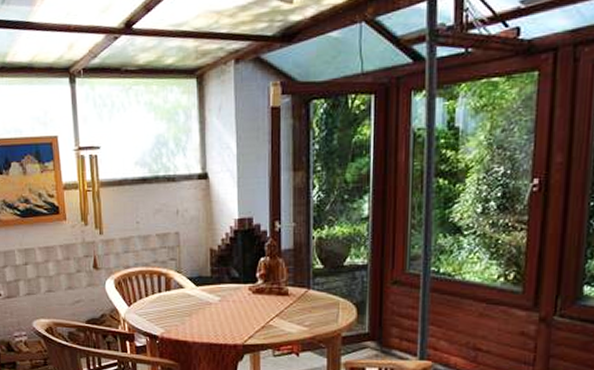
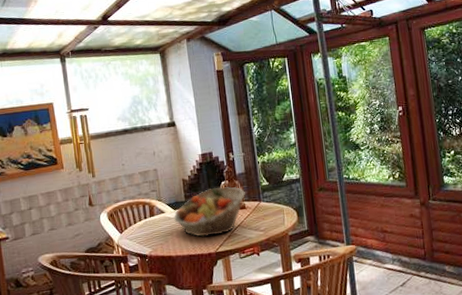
fruit basket: none [195,264,290,324] -> present [174,186,245,237]

